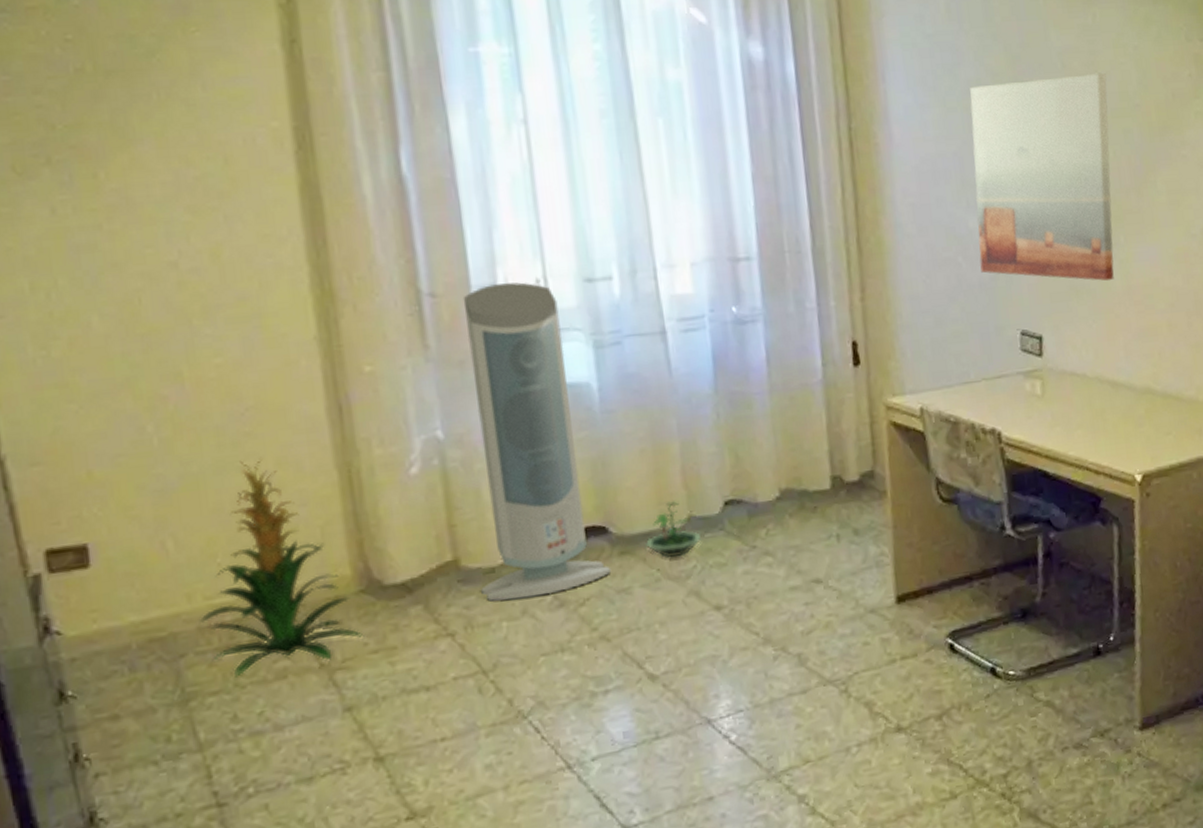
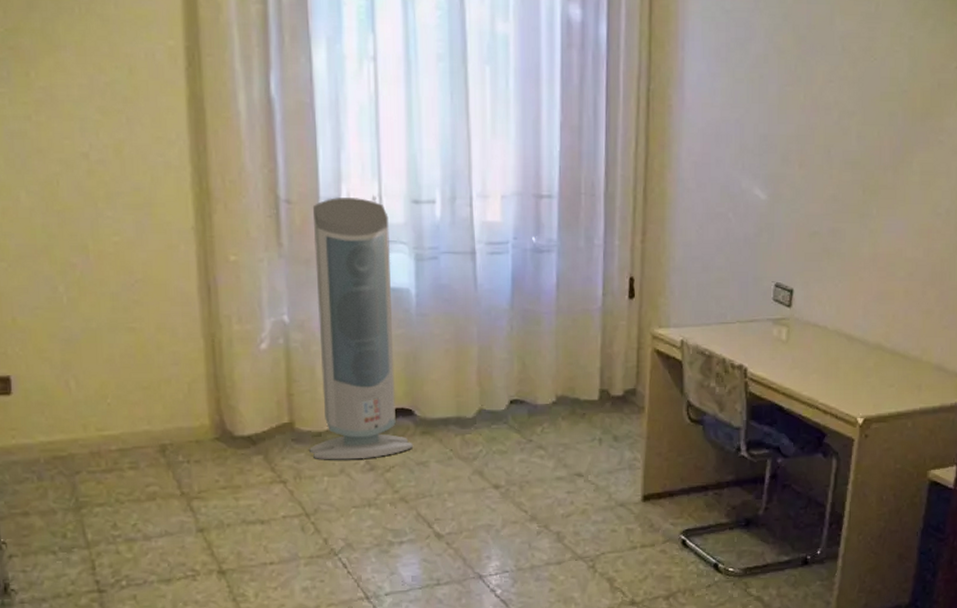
indoor plant: present [199,456,365,678] -> none [91,321,217,495]
terrarium: present [646,501,701,557] -> none [443,395,488,441]
wall art: present [970,73,1114,281] -> none [747,58,881,246]

